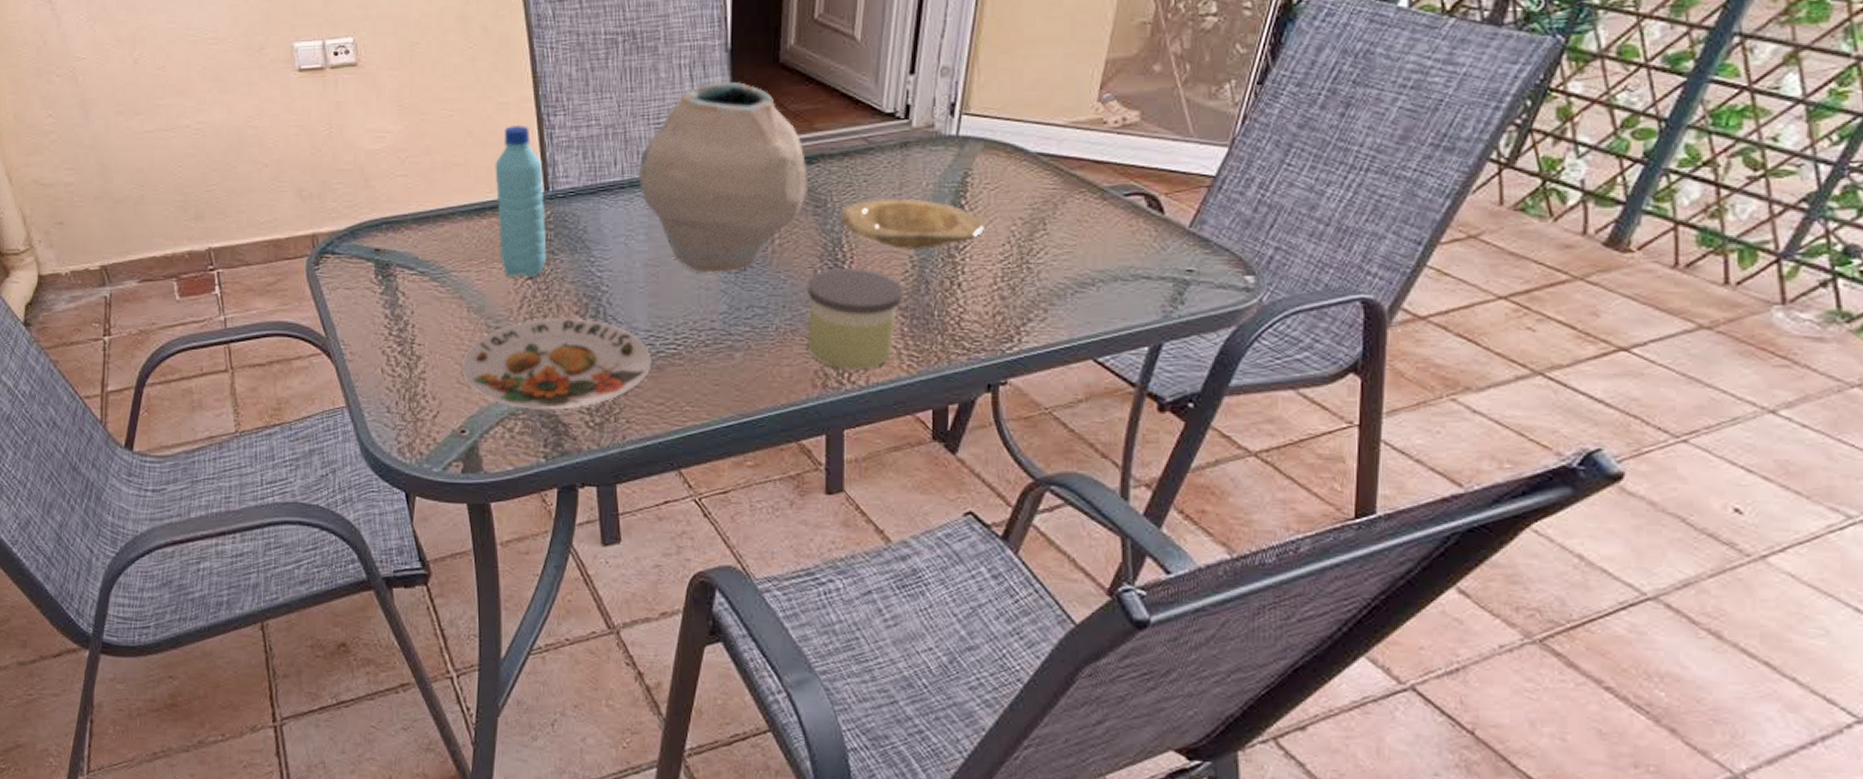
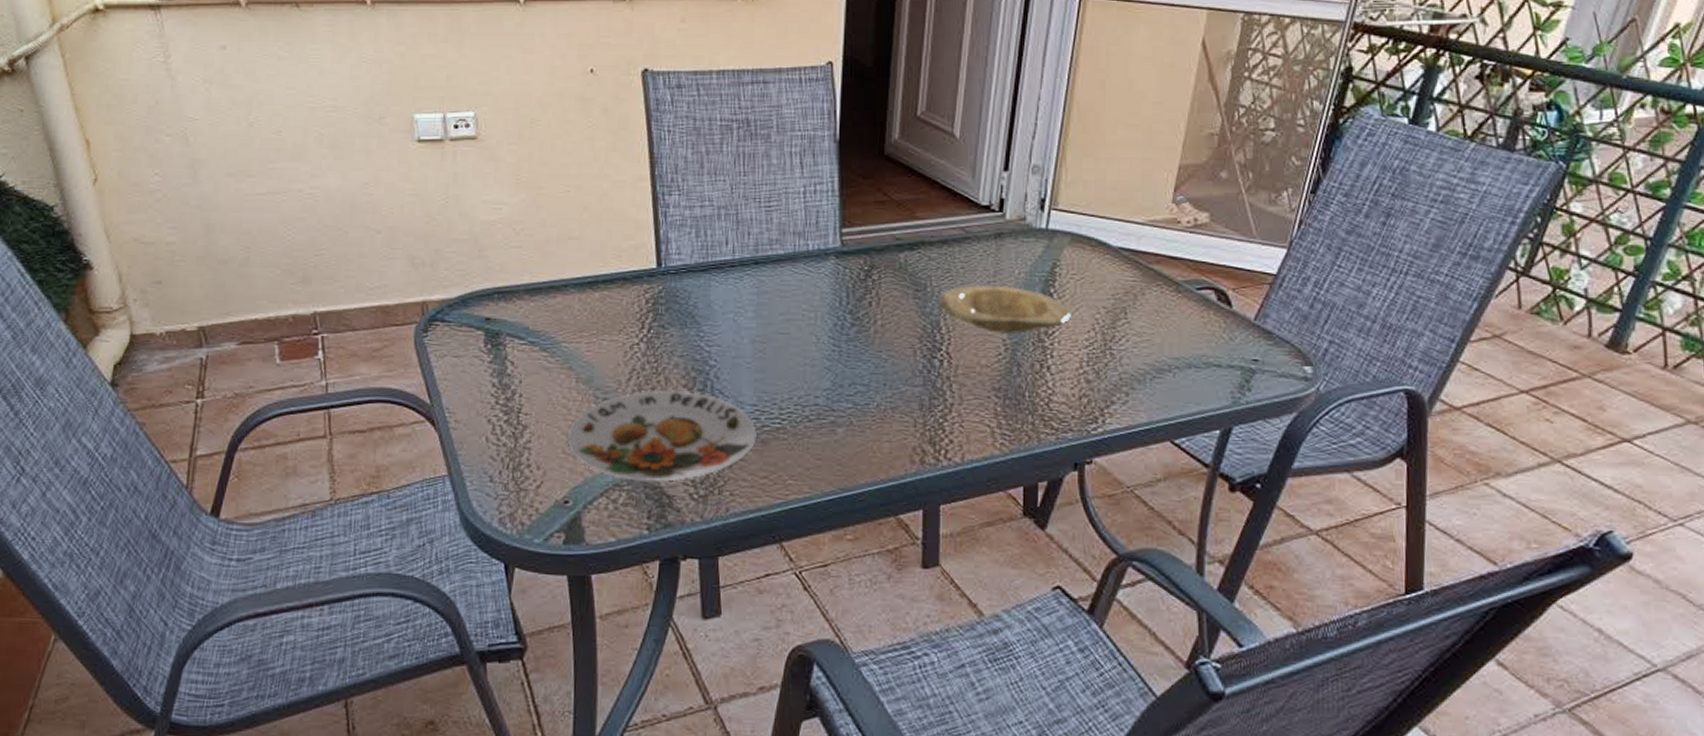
water bottle: present [495,124,547,277] -> none [608,202,658,350]
vase: present [638,82,807,274] -> none [748,171,909,351]
candle: present [807,268,903,371] -> none [906,349,997,449]

